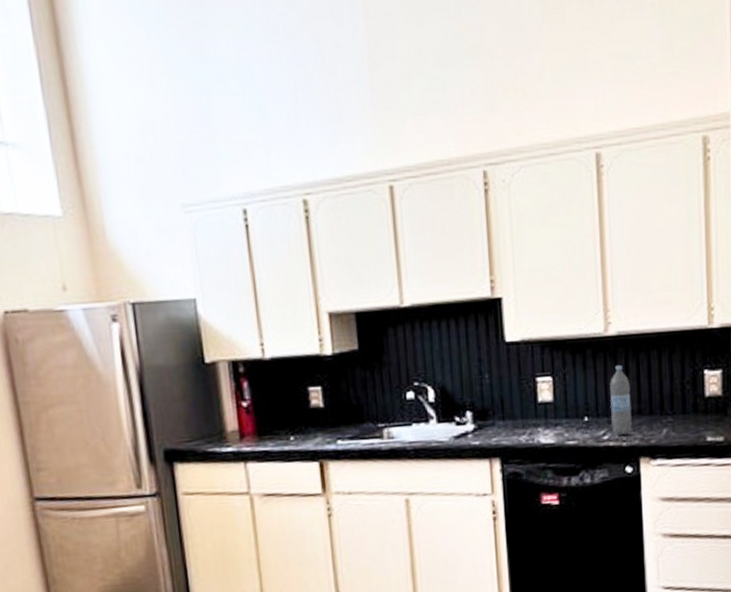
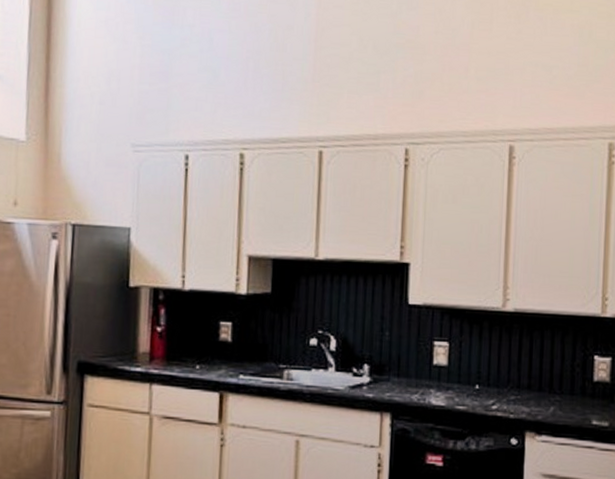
water bottle: present [610,366,632,435] -> none [501,340,522,407]

